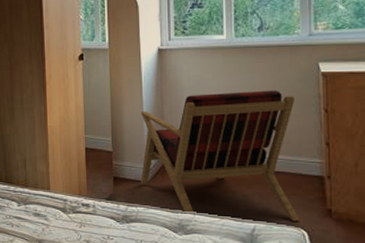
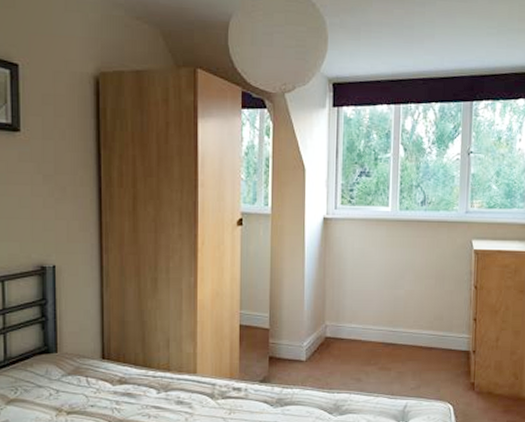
armchair: present [140,90,300,221] -> none [297,265,449,396]

